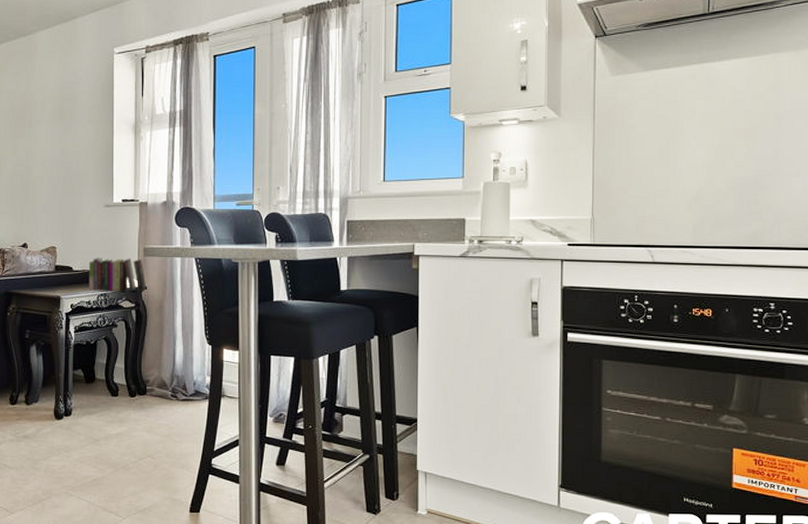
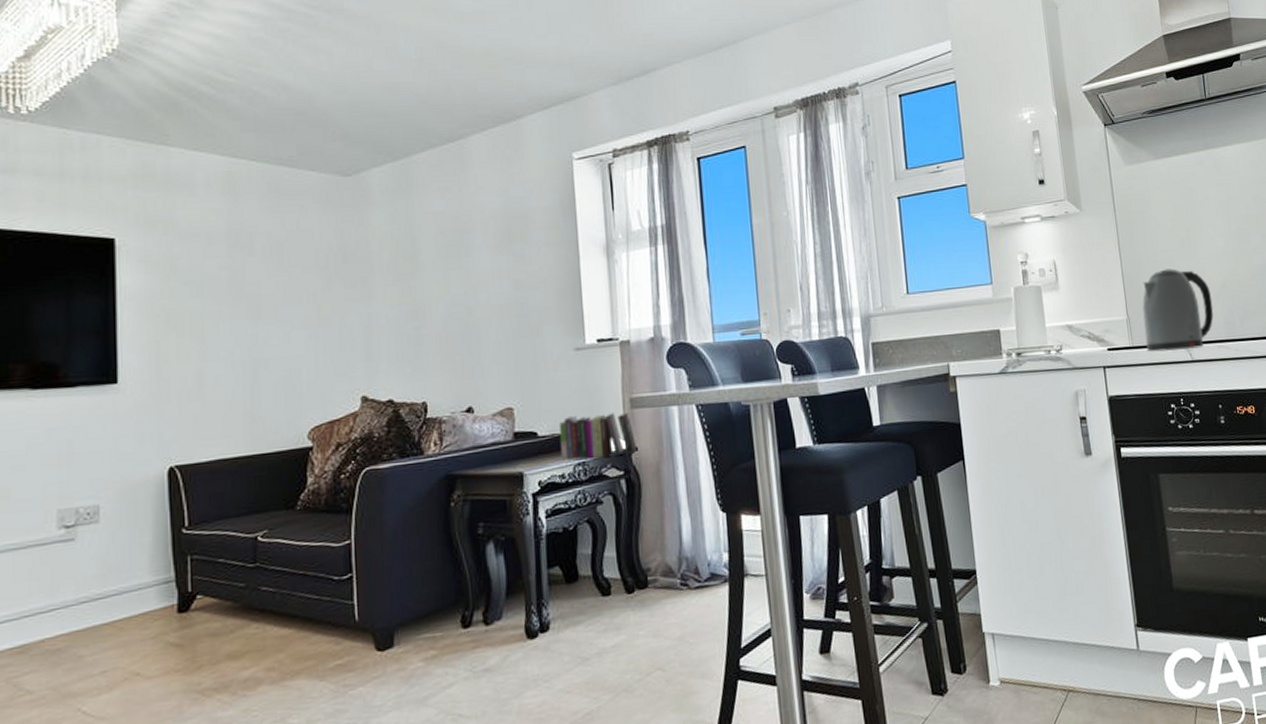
kettle: none [607,175,683,252] -> present [1142,269,1214,352]

